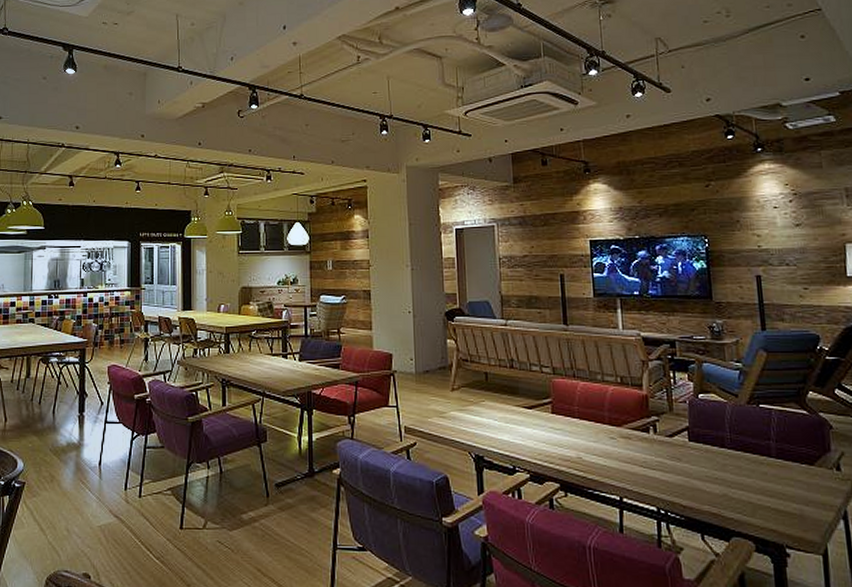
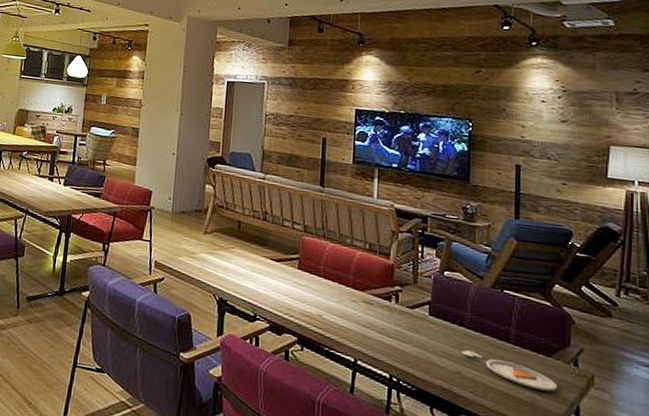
dinner plate: none [725,471,824,500] -> present [461,350,558,392]

